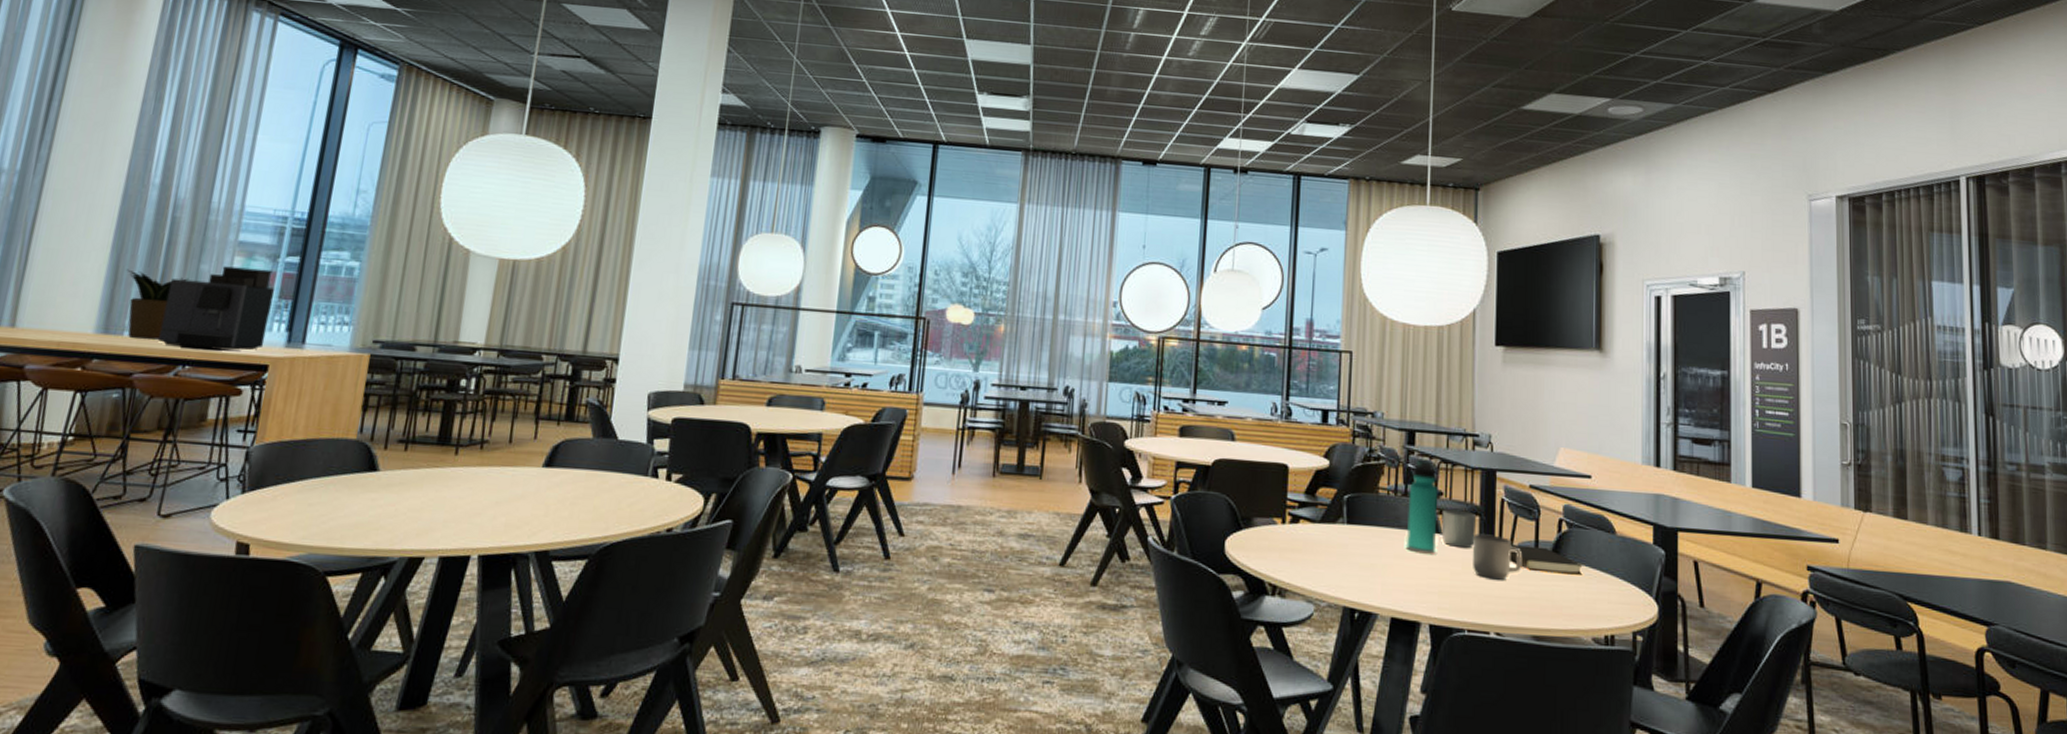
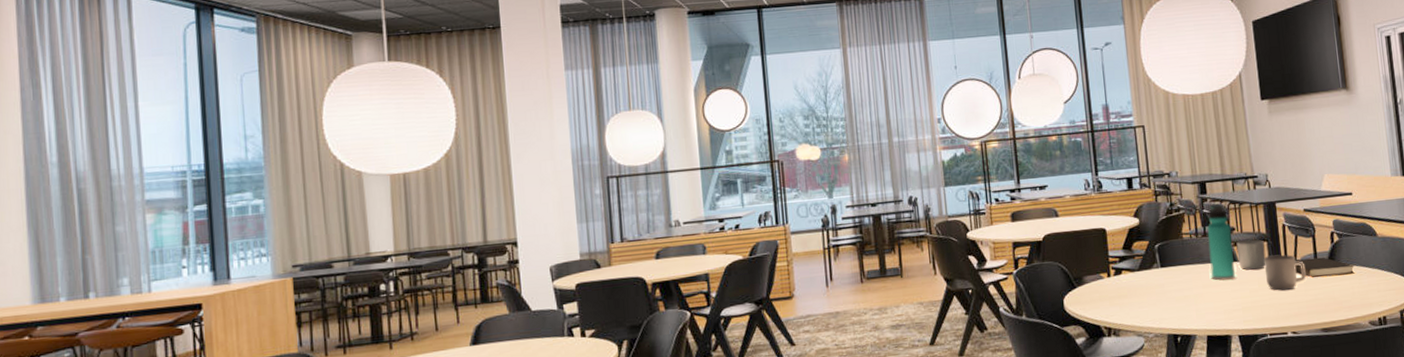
potted plant: present [127,269,189,341] -> none [47,241,108,303]
coffee machine: present [158,266,274,351] -> none [91,220,193,303]

